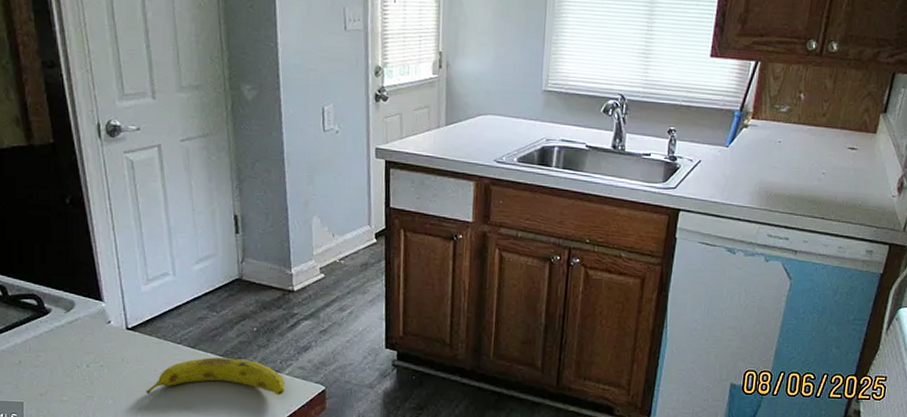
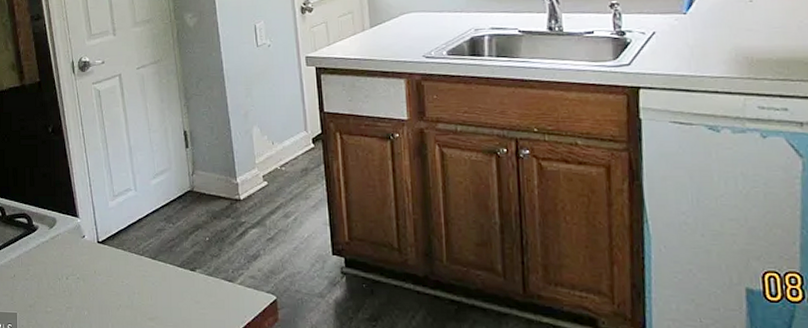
fruit: present [146,357,285,396] -> none [115,268,238,306]

